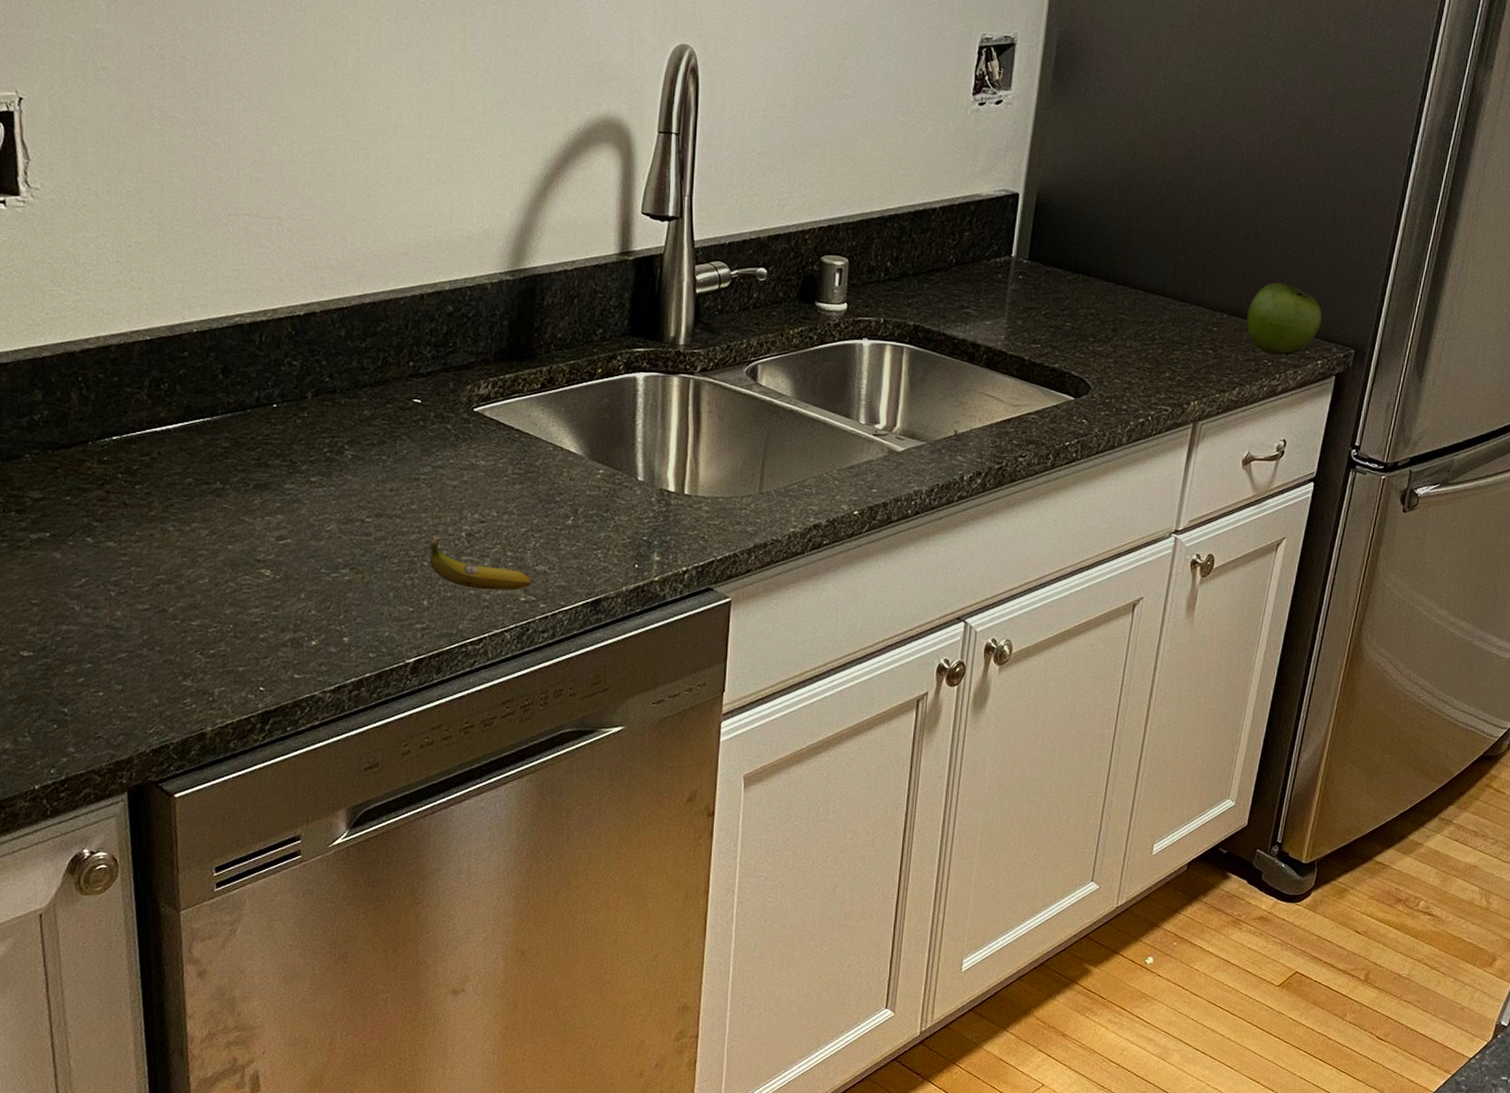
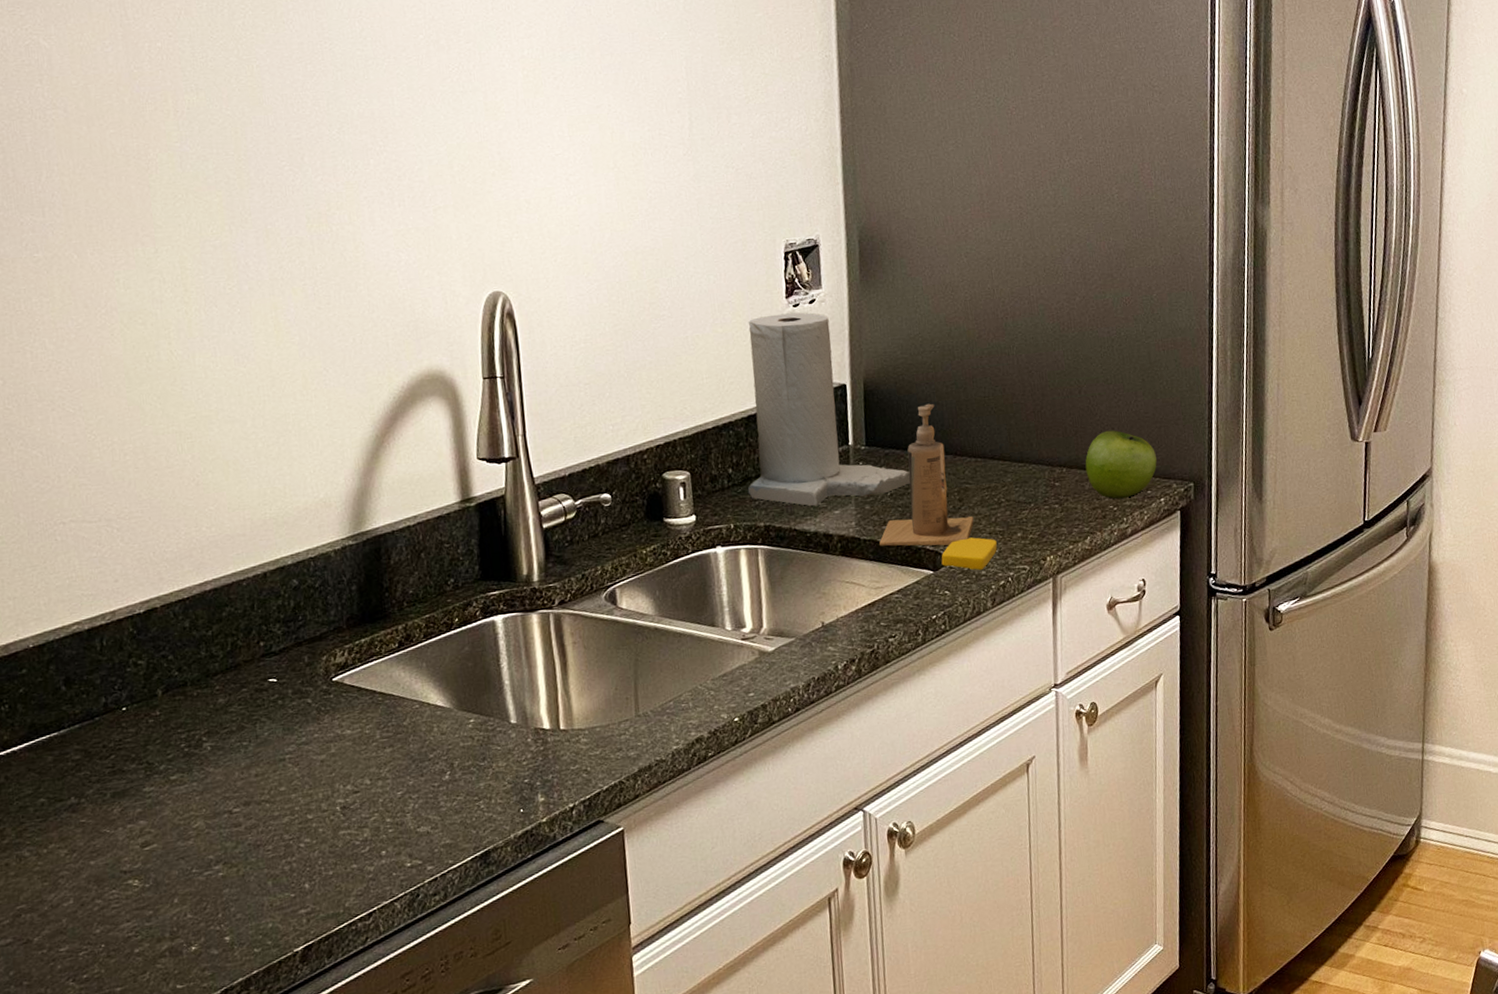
fruit: present [429,537,532,591] -> none [304,816,416,863]
paper towel: none [902,110,1068,314] -> present [747,312,911,507]
soap dispenser: none [1025,226,1124,375] -> present [879,403,974,546]
sponge: none [1084,369,1143,405] -> present [941,537,997,571]

